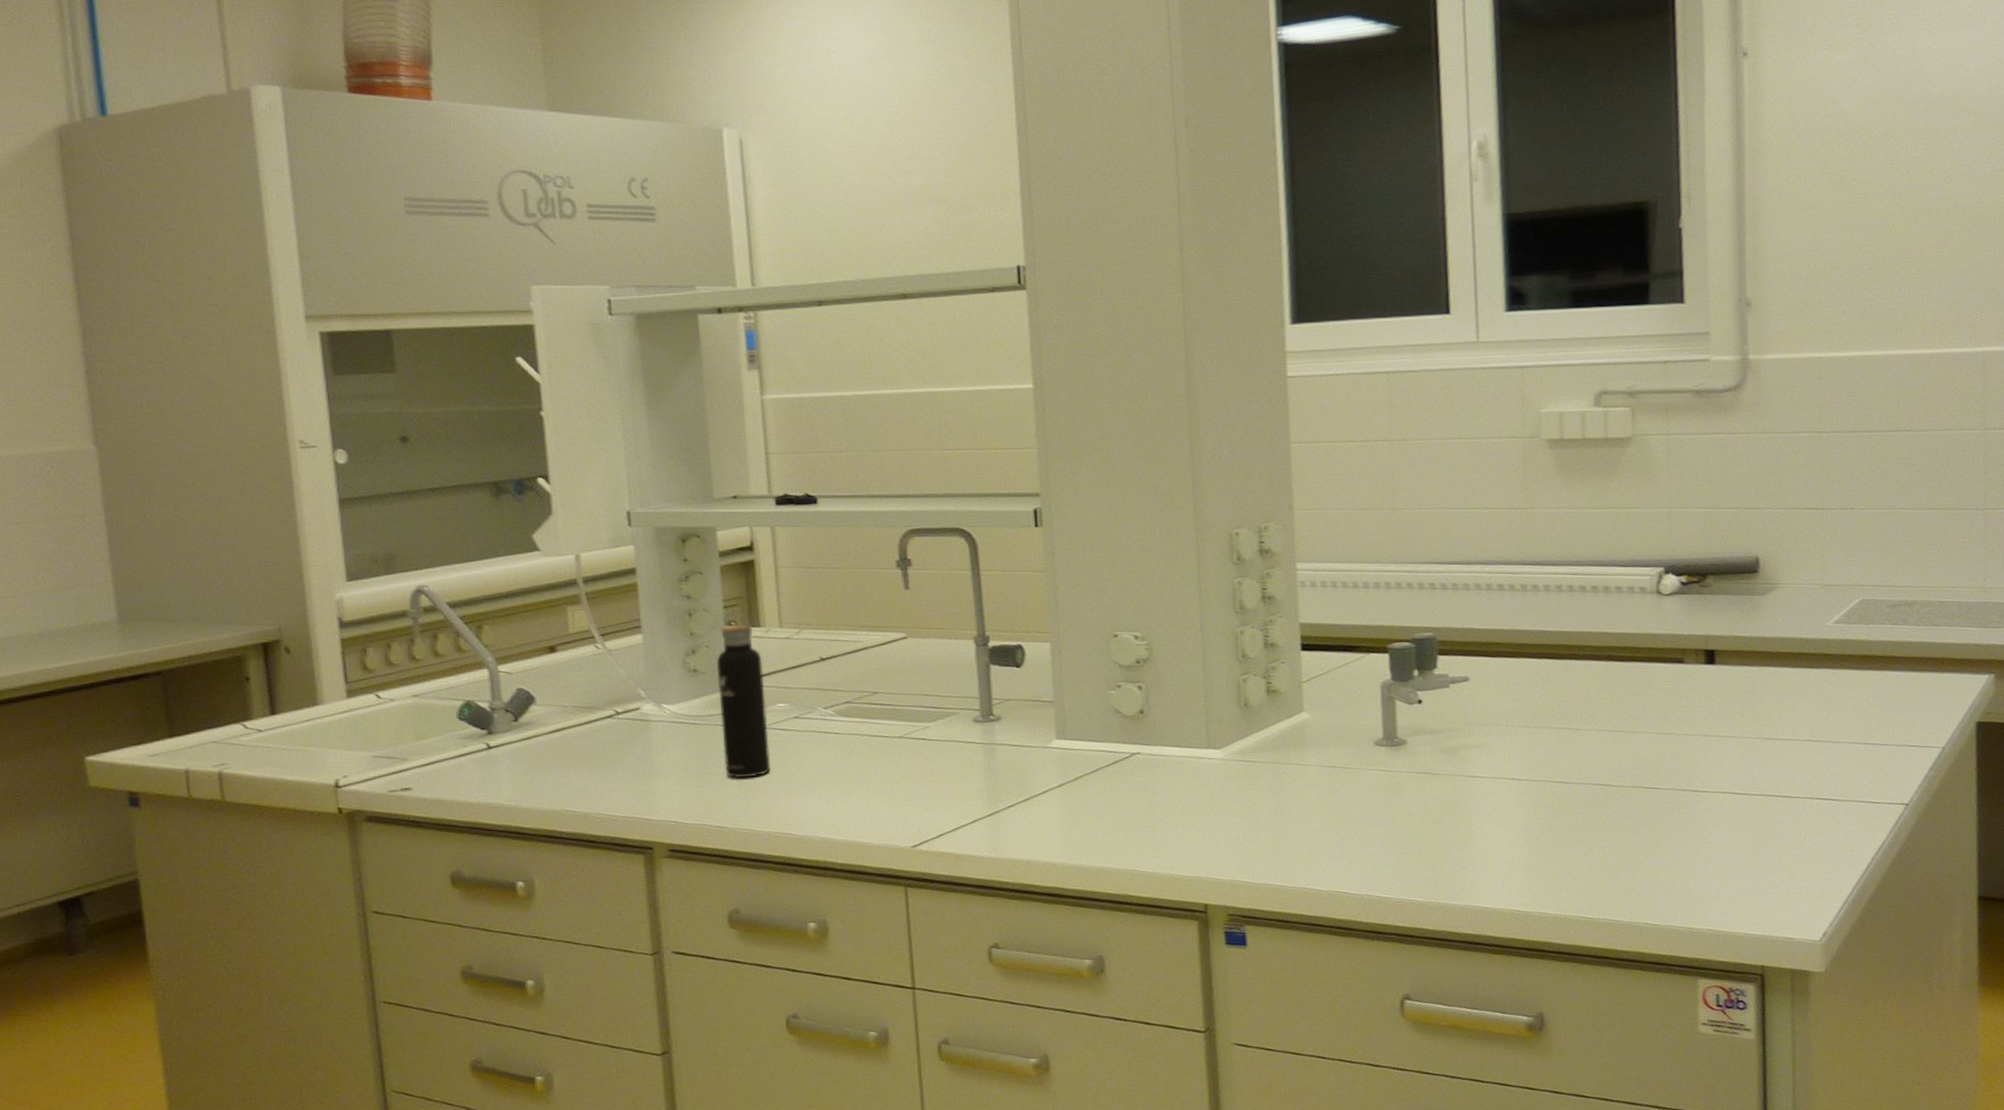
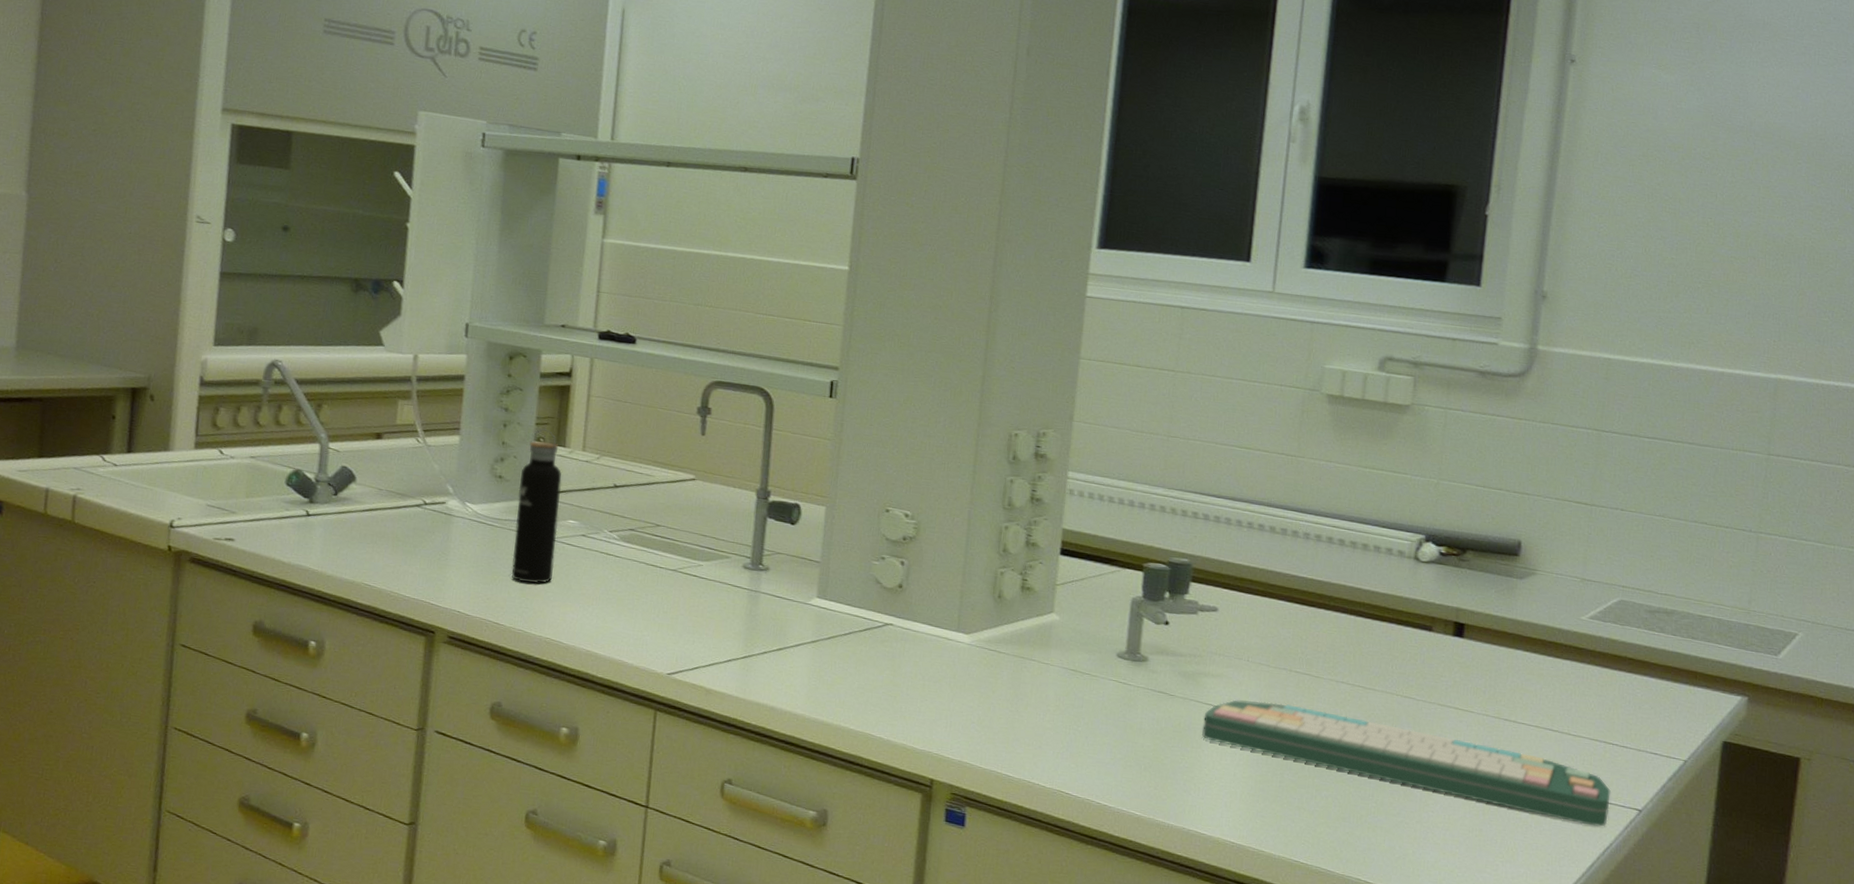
computer keyboard: none [1471,762,1878,829] -> present [1202,700,1611,827]

